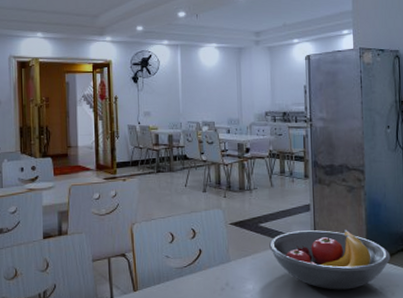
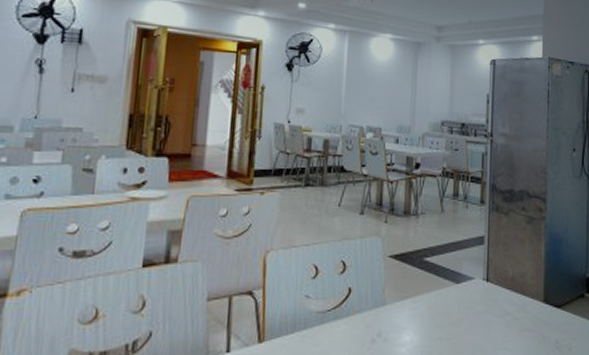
fruit bowl: present [269,229,391,290] -> none [434,268,570,344]

